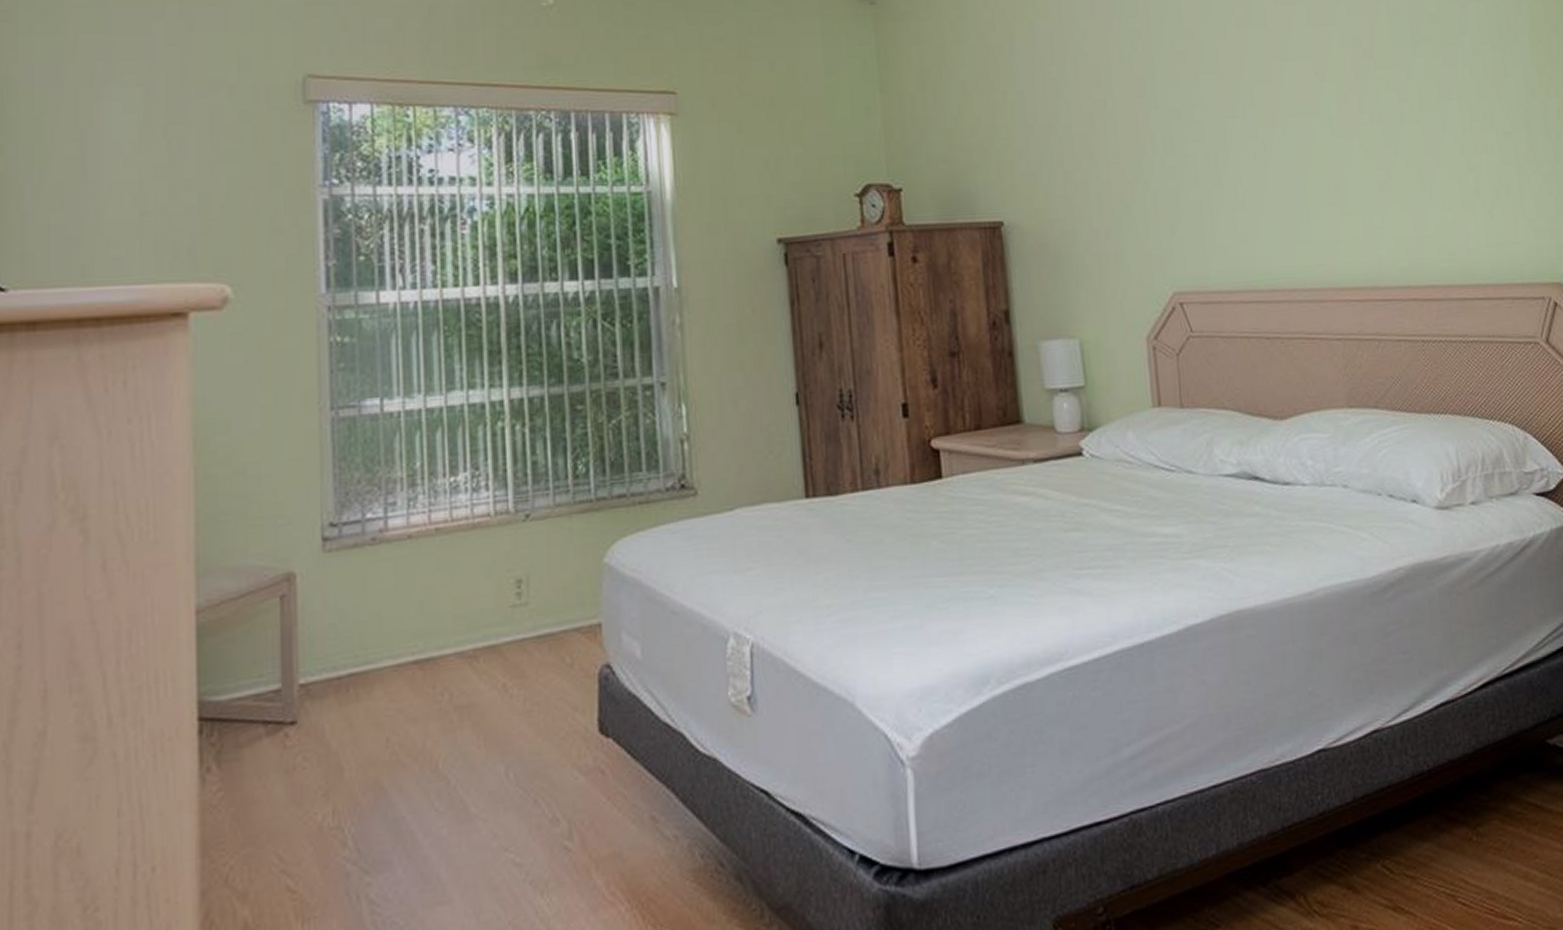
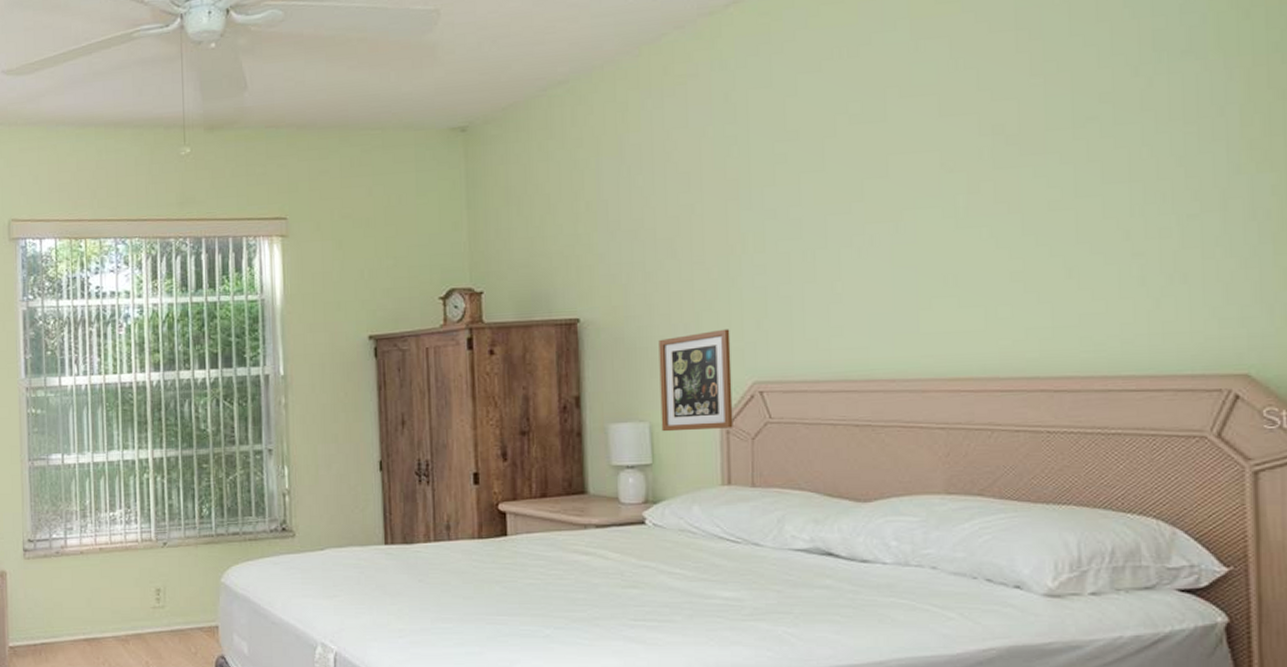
picture frame: none [1082,235,1159,349] -> present [658,329,733,432]

